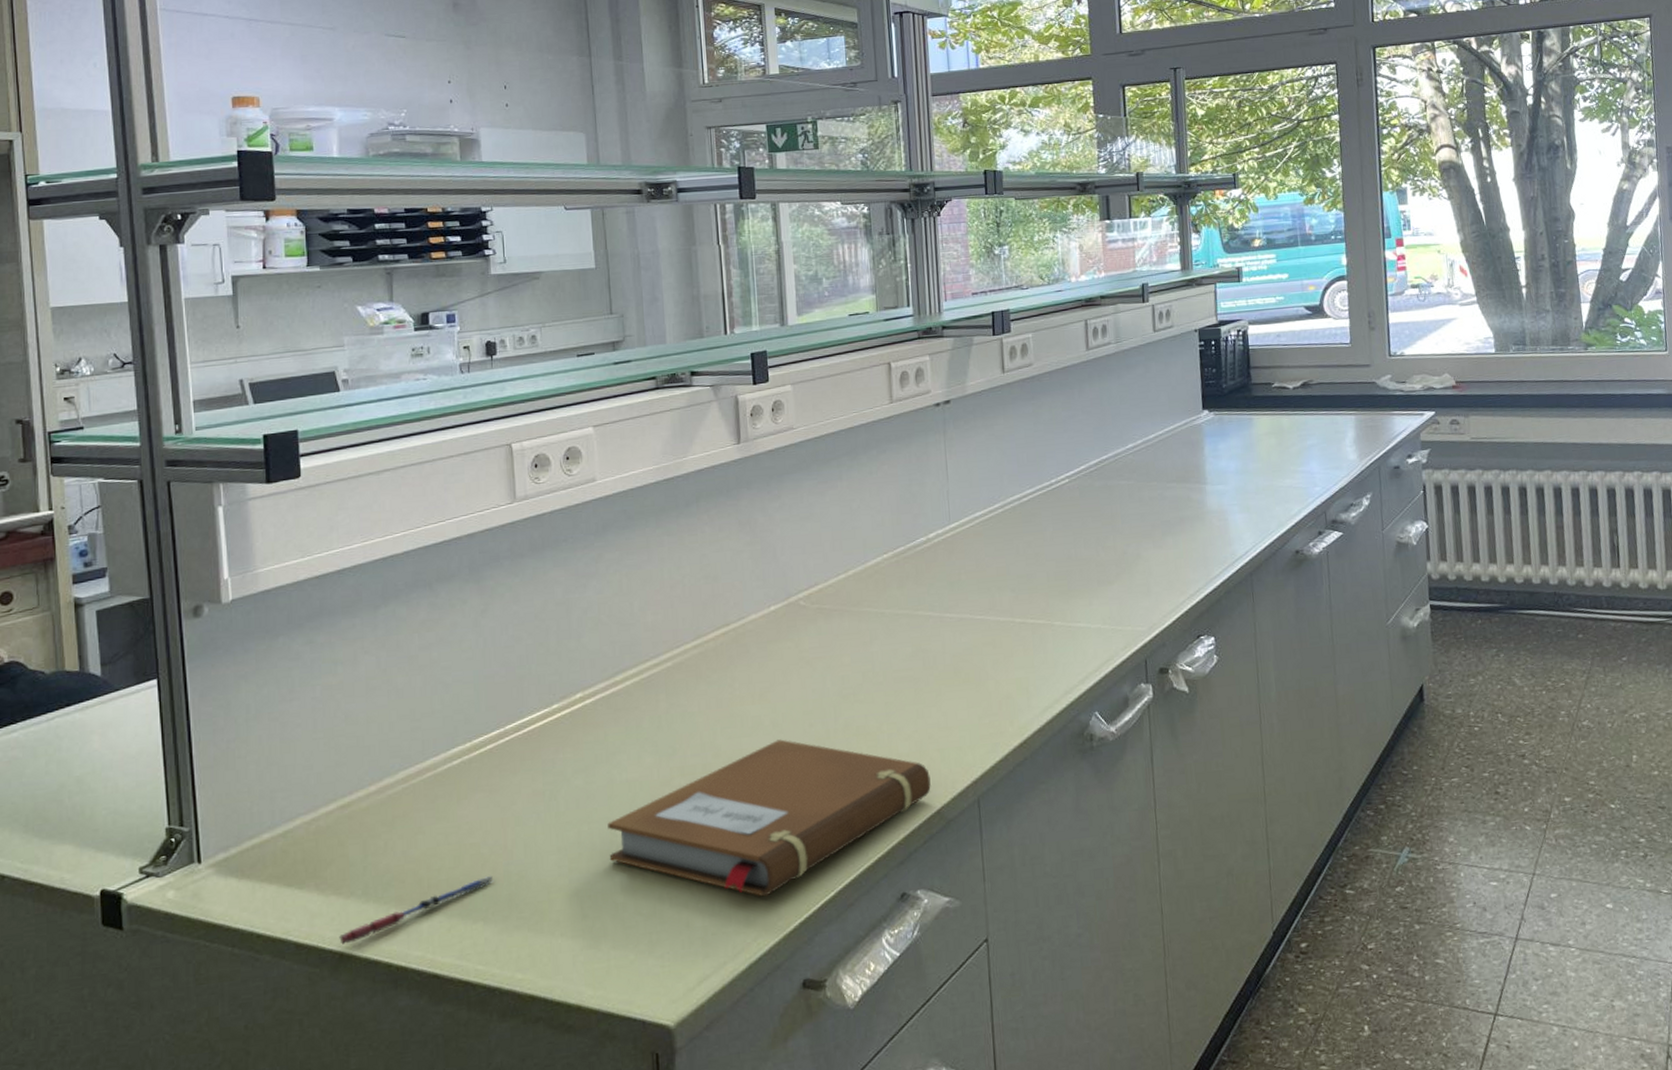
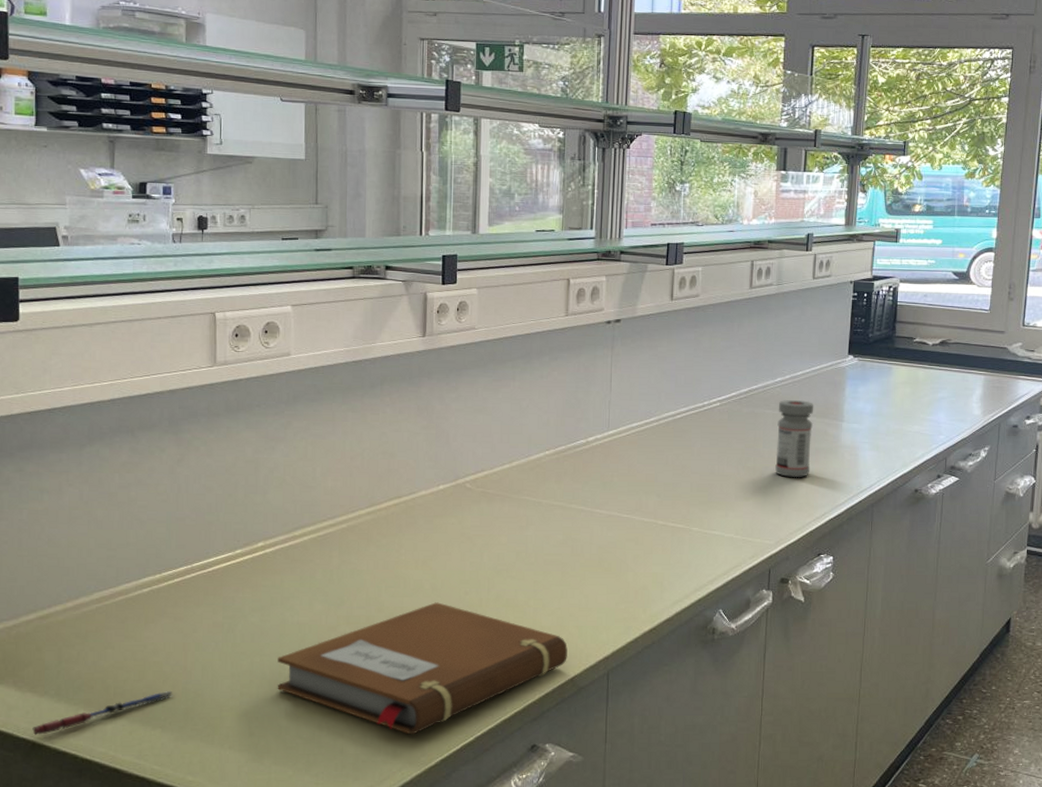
medicine bottle: none [1133,465,1177,553] -> present [775,400,814,478]

